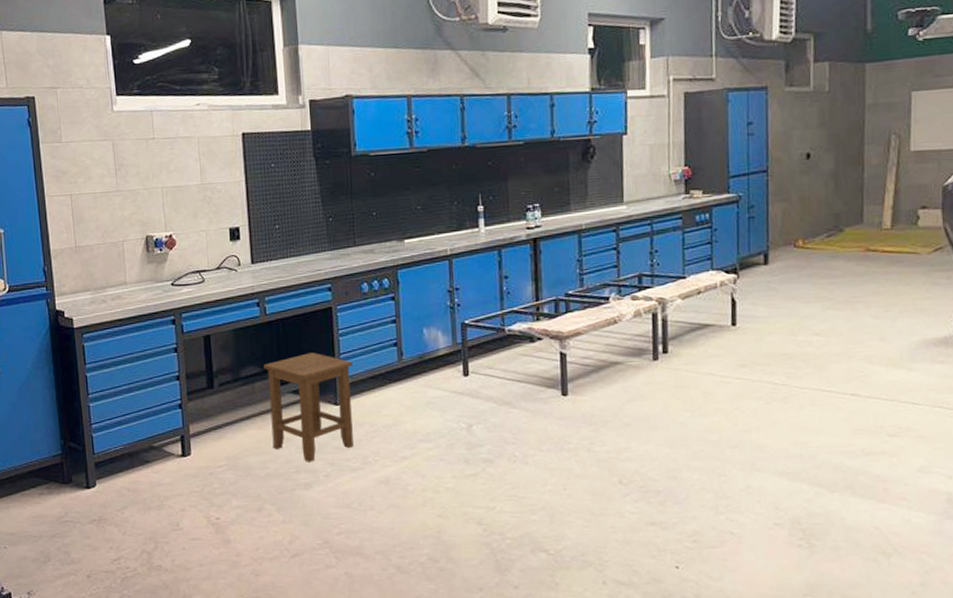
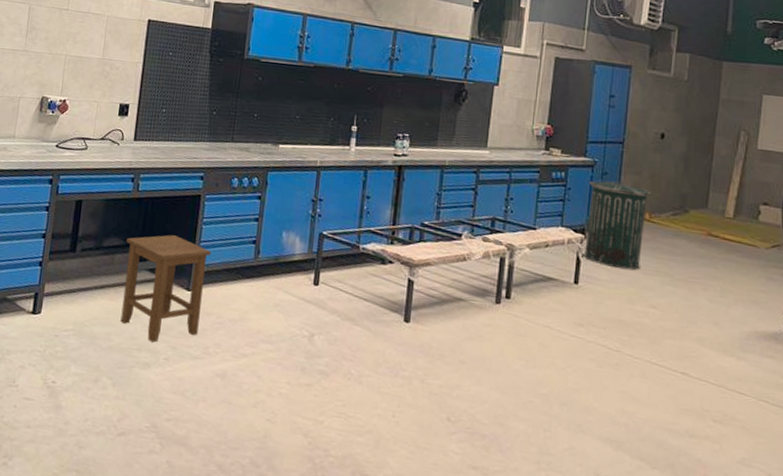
trash can: none [736,212,803,302] -> present [583,180,651,270]

